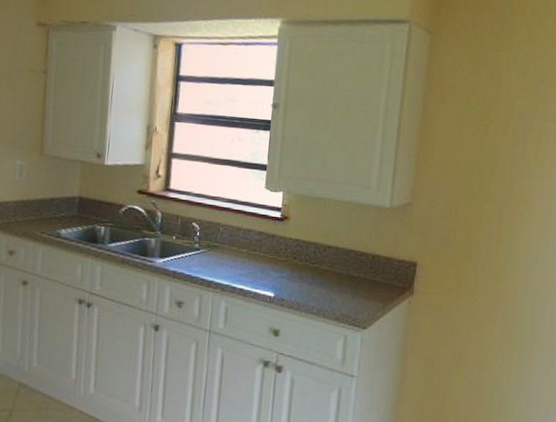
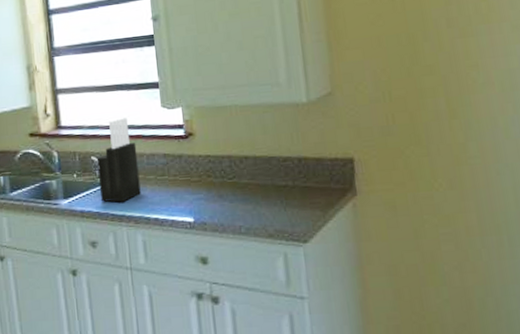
knife block: none [194,192,236,270] -> present [96,117,141,203]

